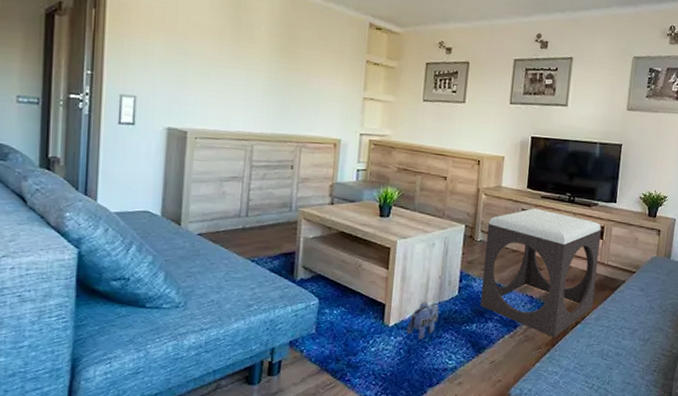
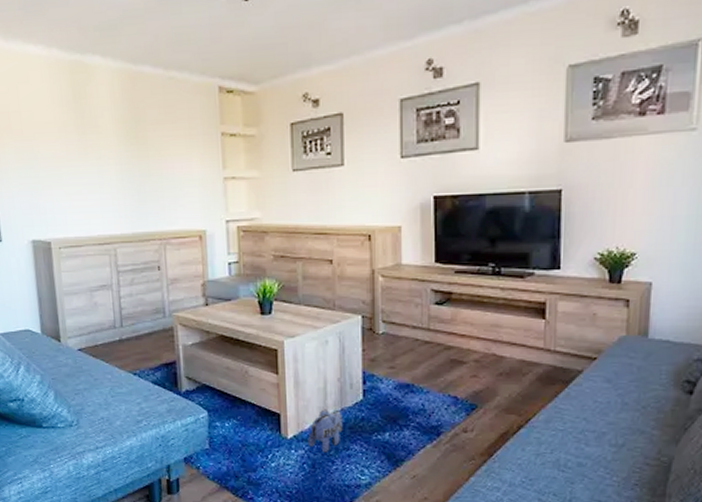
footstool: present [480,208,601,338] -> none [389,287,543,447]

